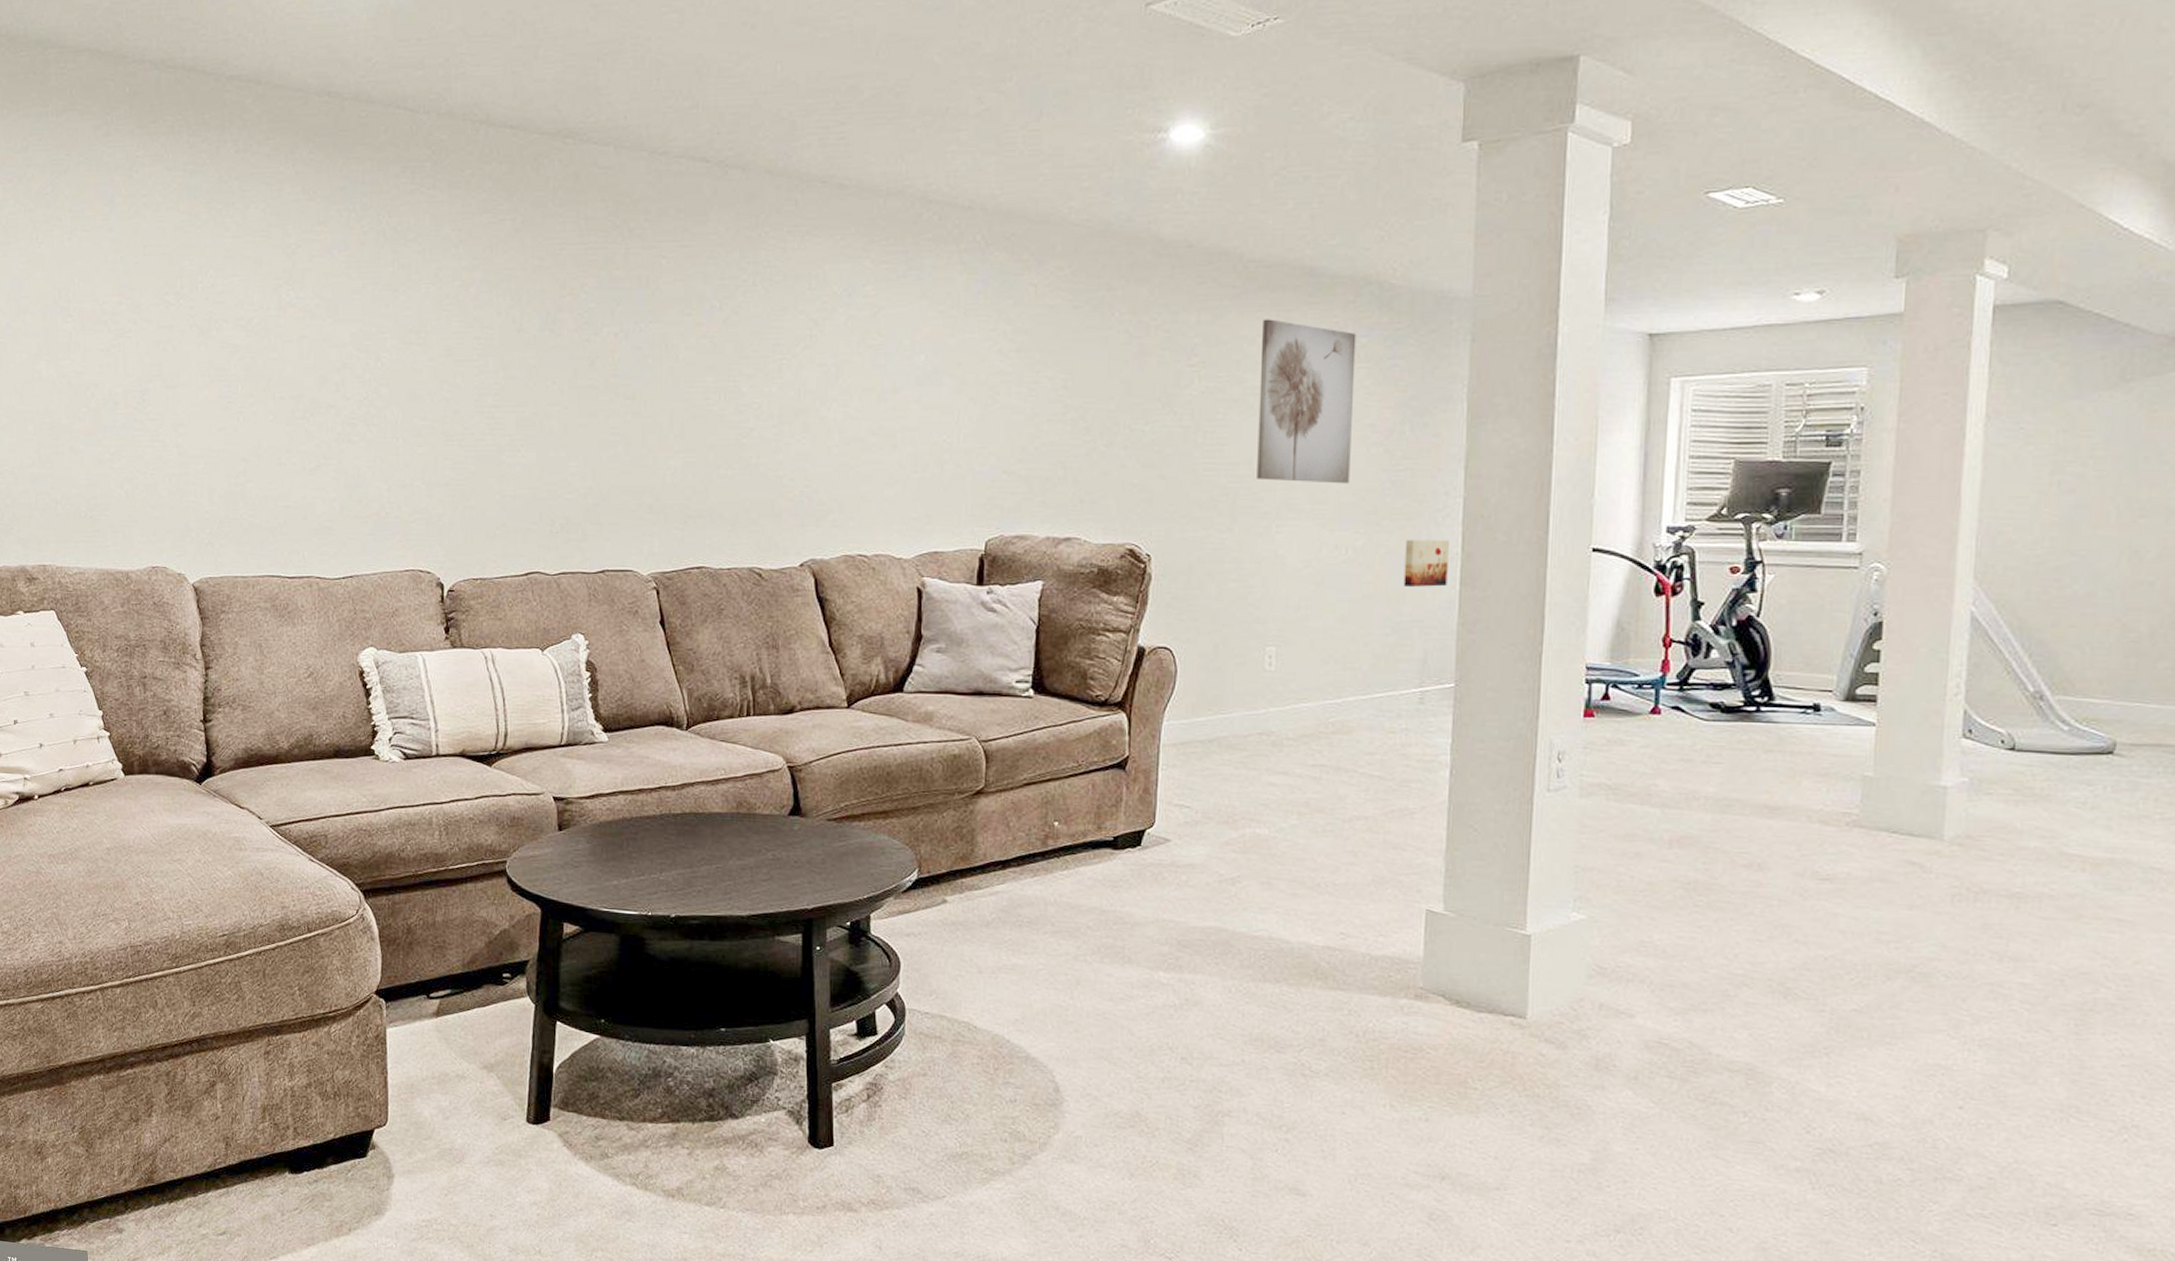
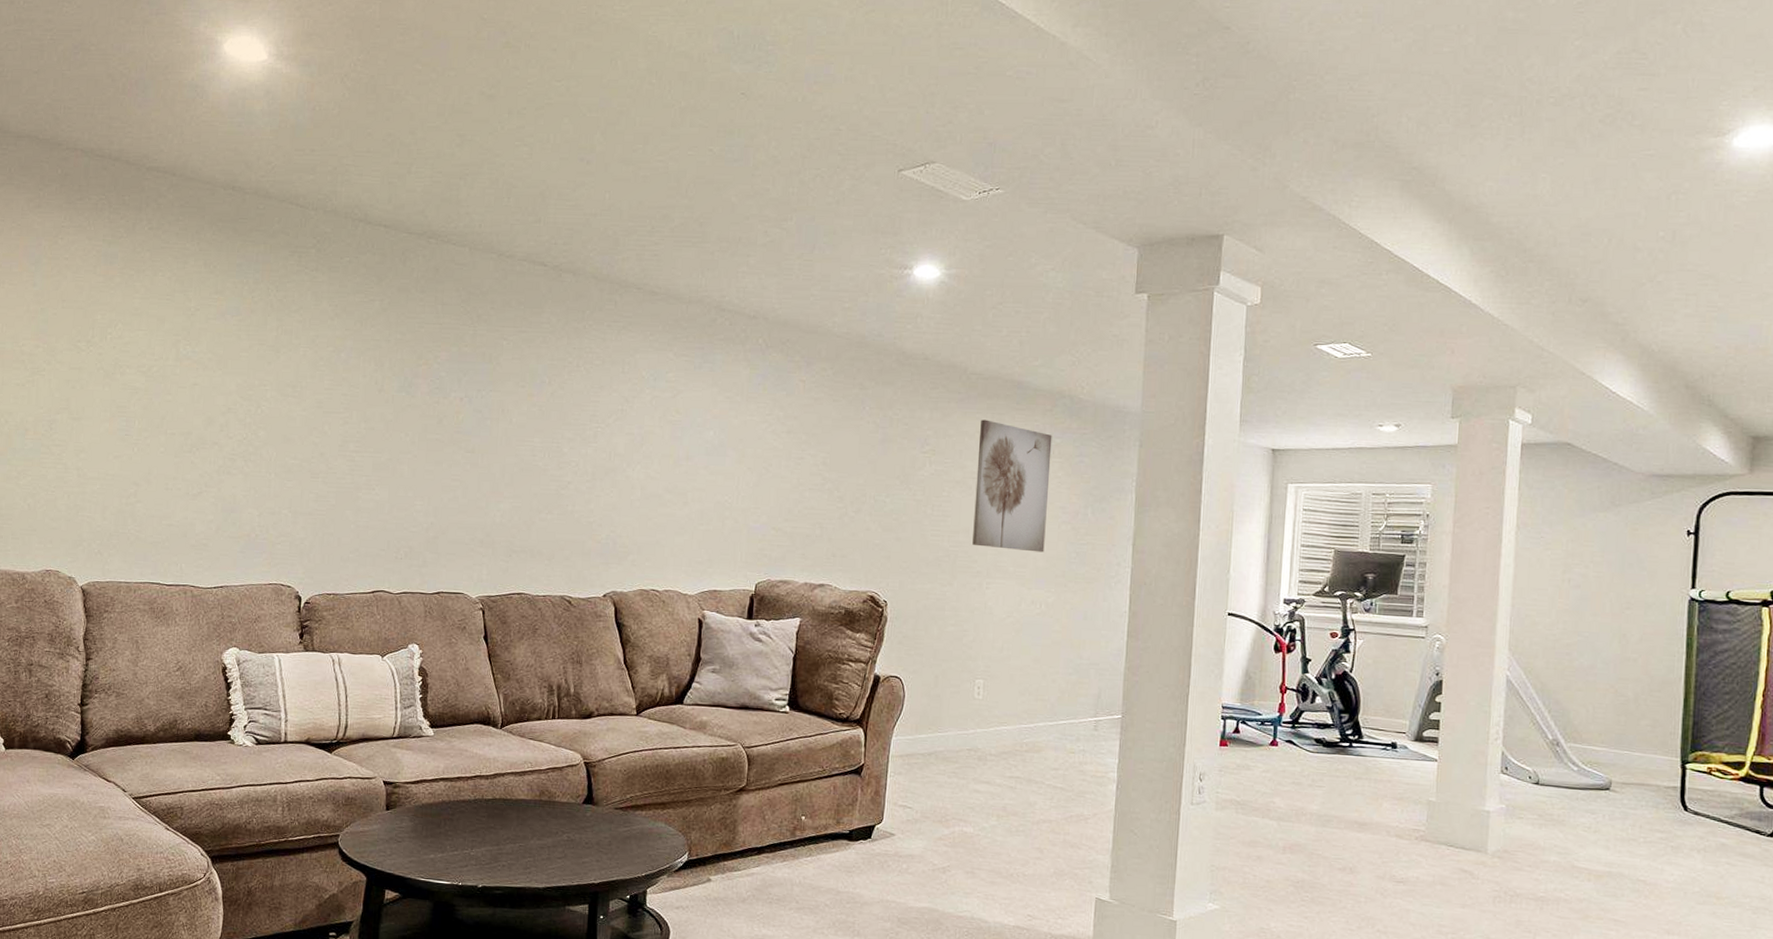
wall art: present [1403,539,1449,587] -> none [1084,599,1119,638]

